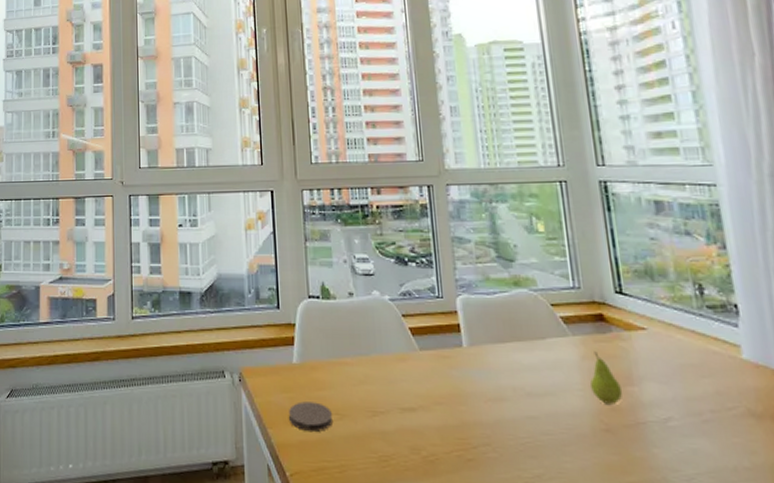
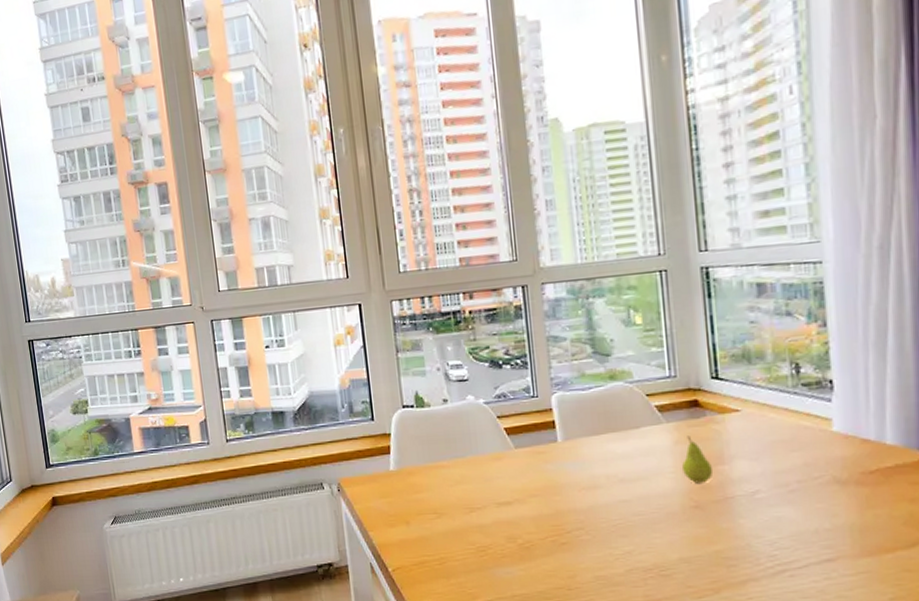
coaster: present [289,401,332,433] -> none [388,504,431,532]

